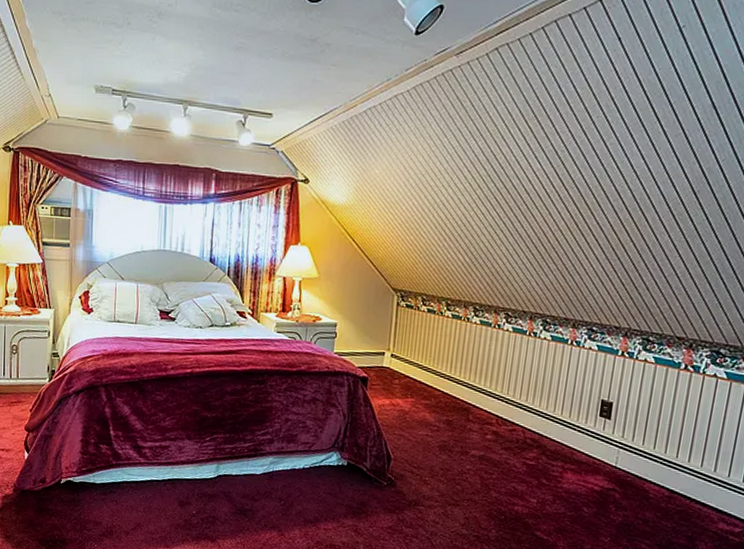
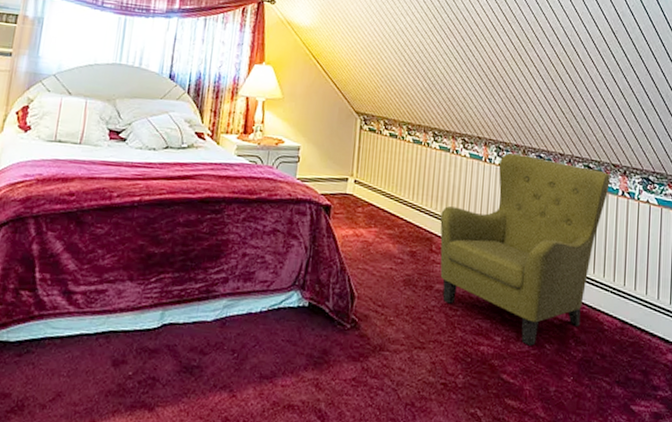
armchair: none [476,326,674,509] -> present [440,152,611,346]

